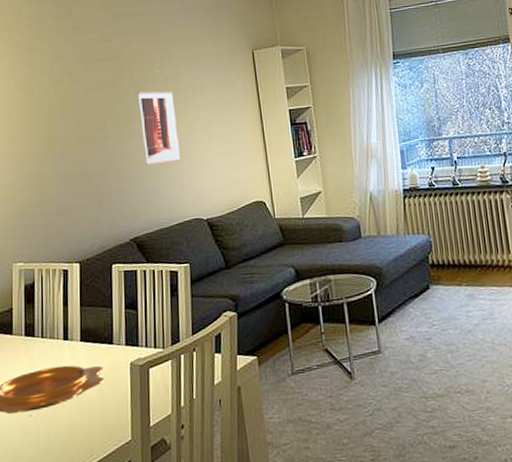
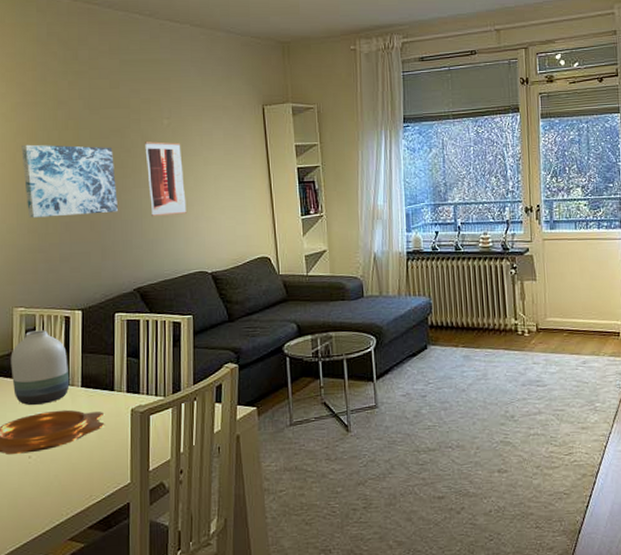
vase: none [10,284,69,363] -> present [10,330,70,406]
wall art: none [19,98,113,173] -> present [21,144,118,218]

